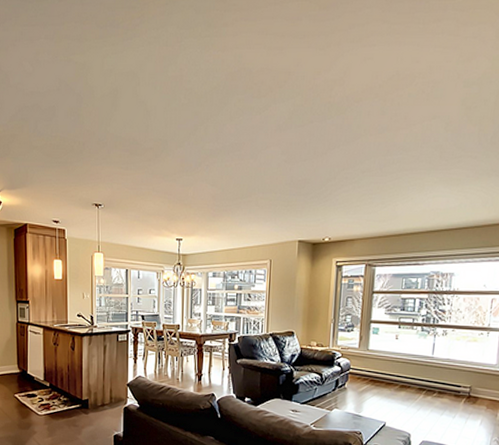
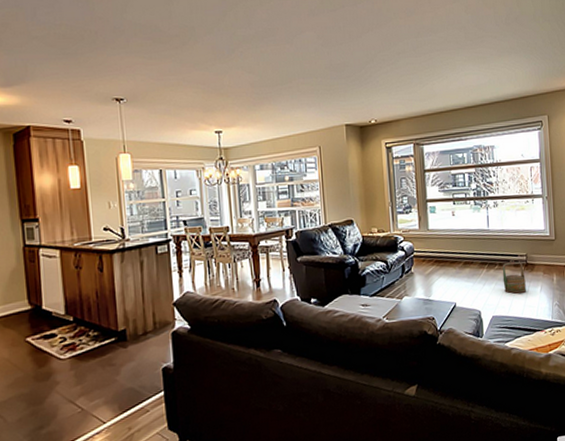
decorative basket: none [439,389,465,424] -> present [502,259,526,294]

